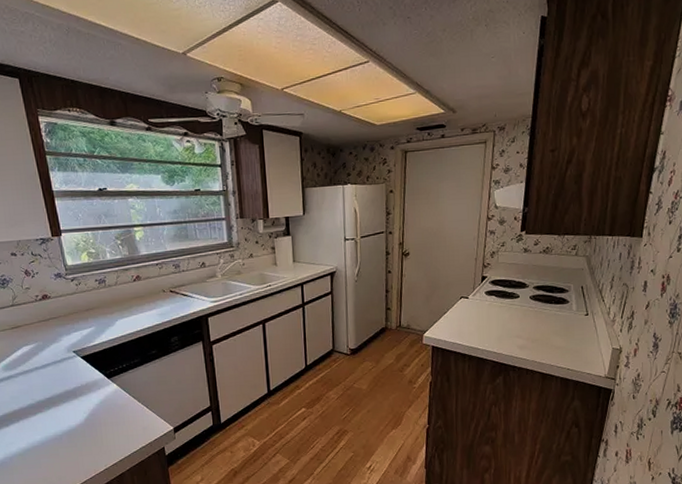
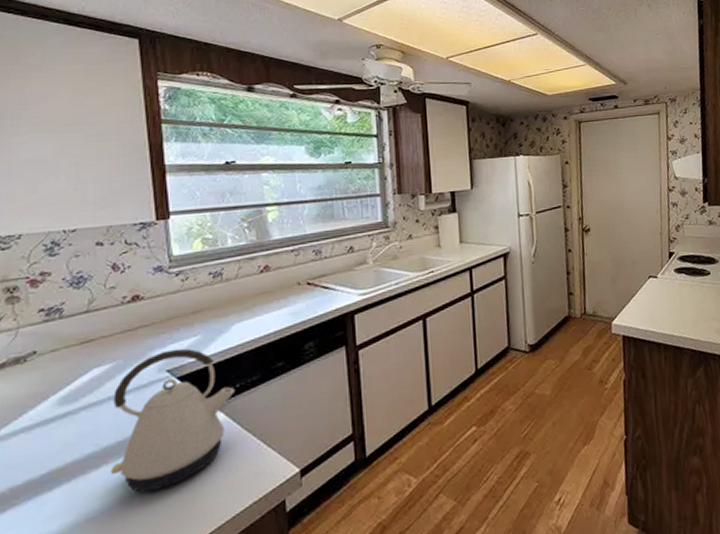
kettle: none [39,336,123,433] -> present [111,348,235,493]

